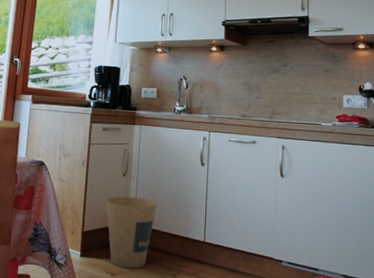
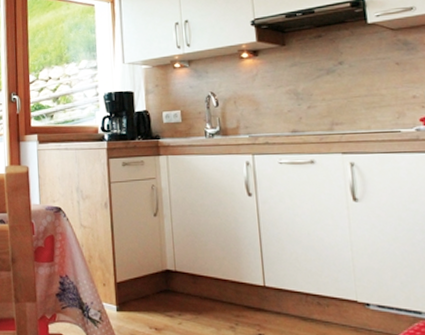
trash can: present [106,196,157,269] -> none [138,239,200,322]

